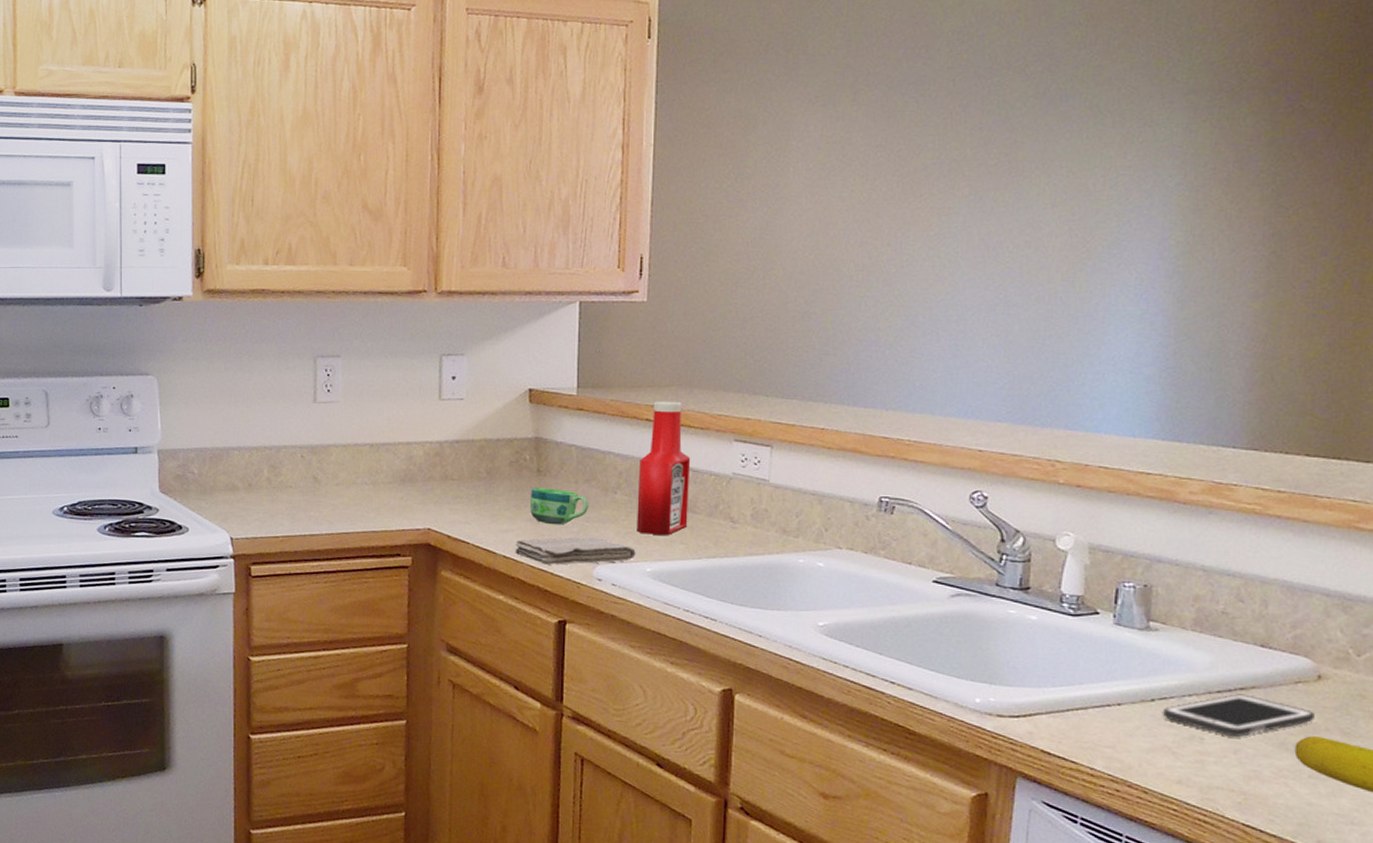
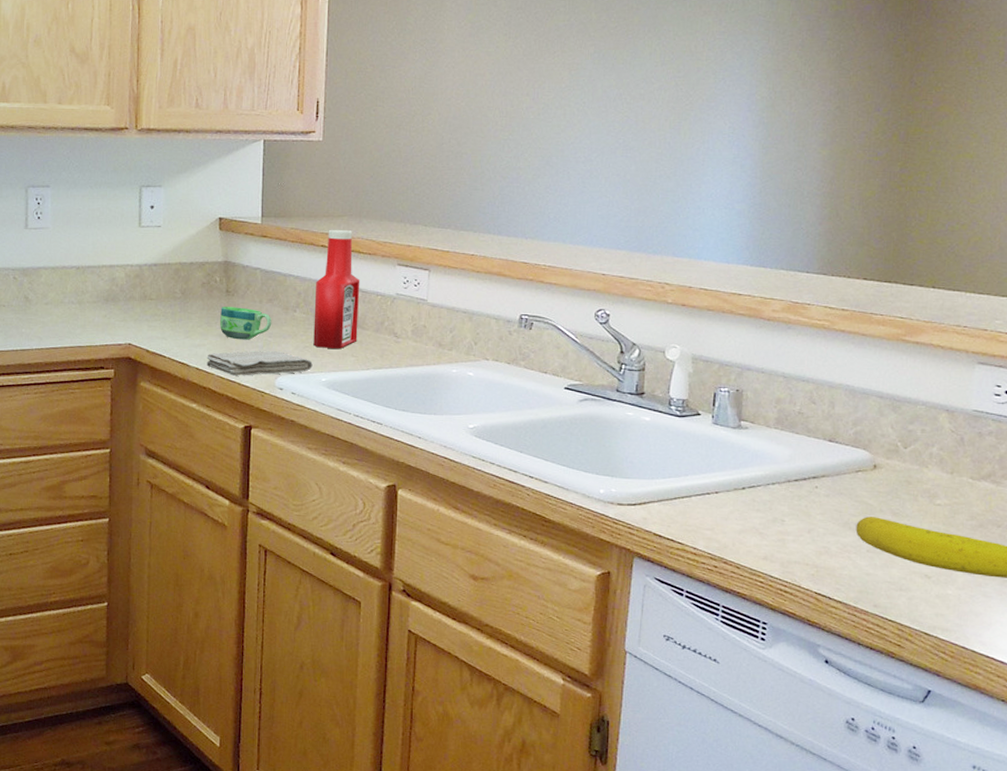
cell phone: present [1163,694,1315,738] -> none [752,482,871,519]

